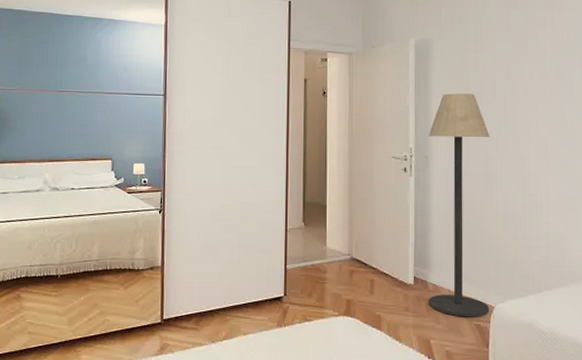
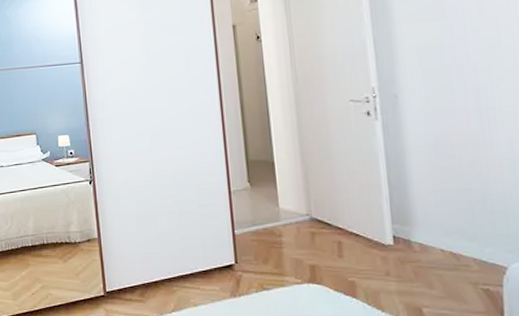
floor lamp: present [428,93,490,317] -> none [394,14,500,281]

